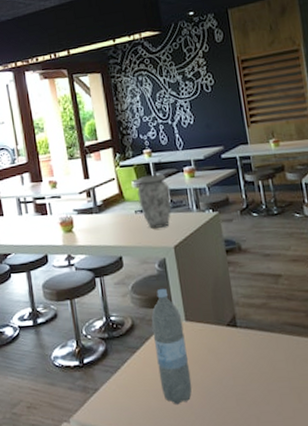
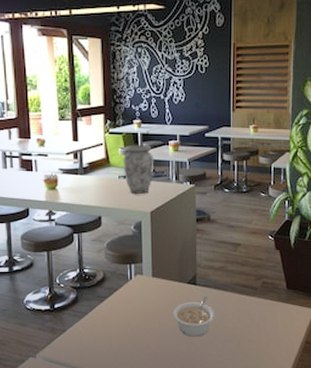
water bottle: present [151,288,192,406] -> none [121,247,150,347]
legume: none [214,339,265,391] -> present [172,296,215,337]

